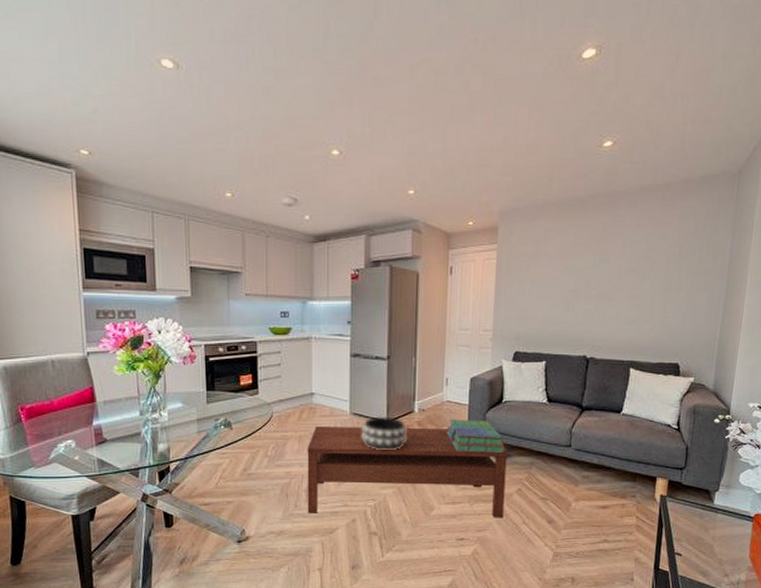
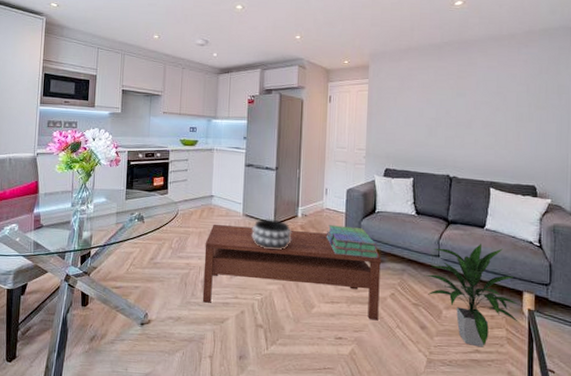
indoor plant: none [554,429,652,537] -> present [425,243,520,347]

